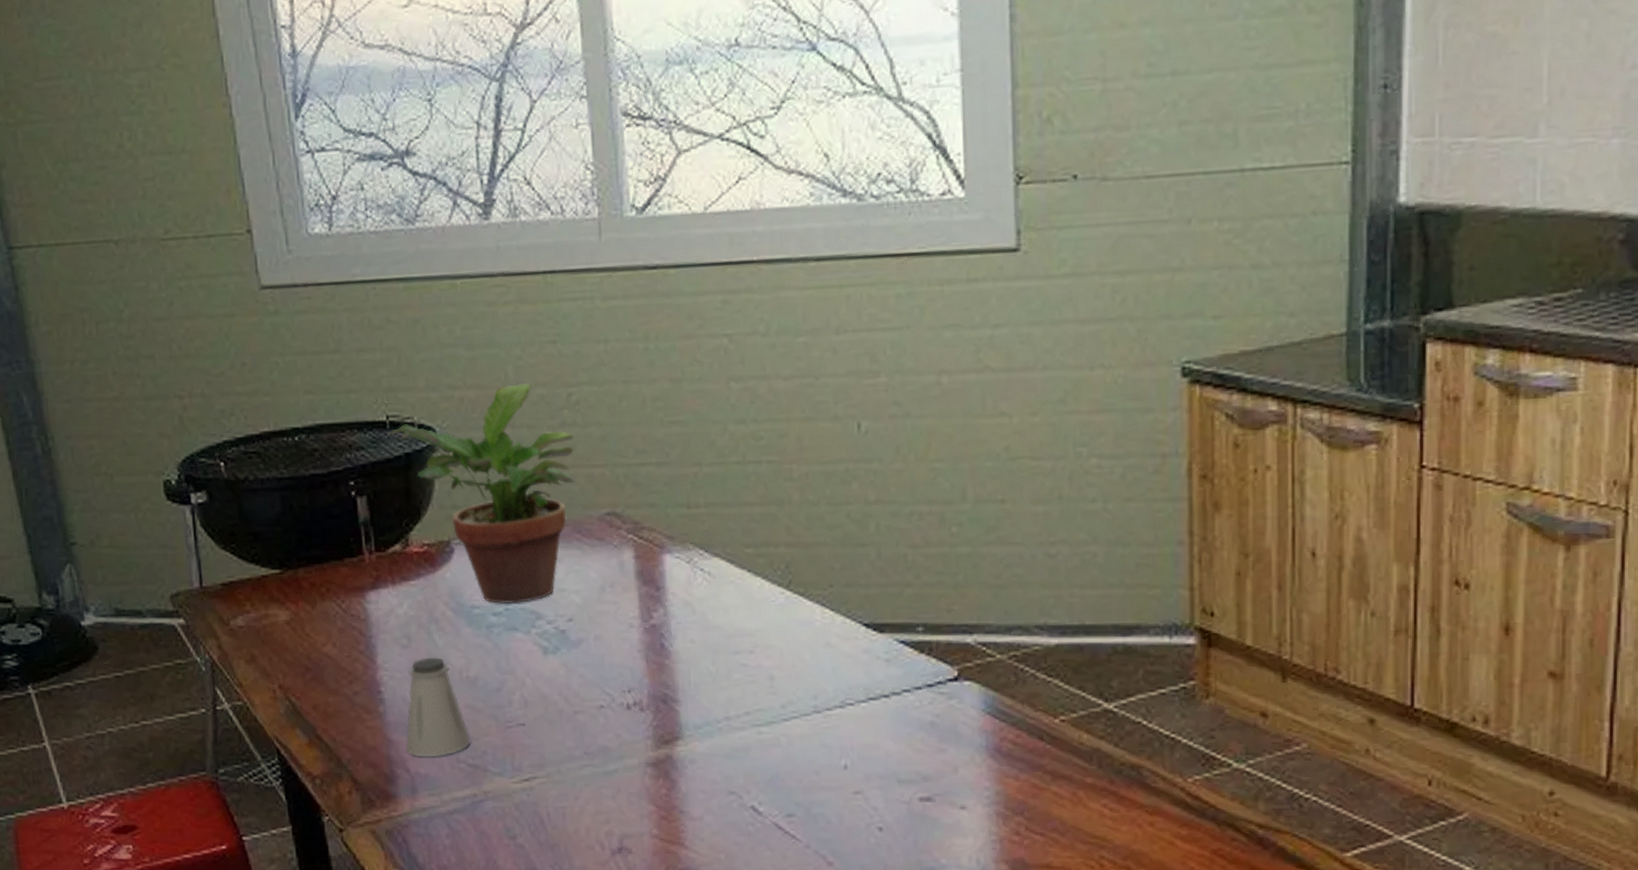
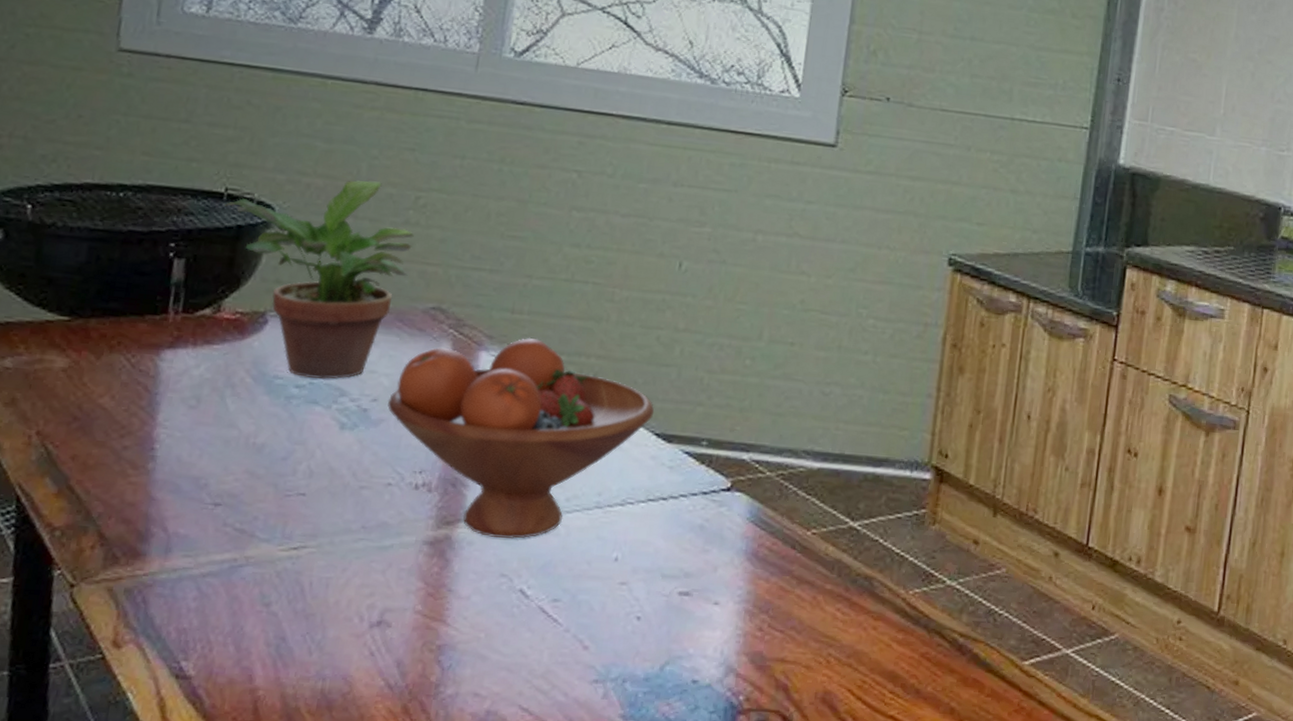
saltshaker: present [406,657,471,758] -> none [169,420,243,519]
fruit bowl: none [582,532,859,753] -> present [387,337,655,539]

